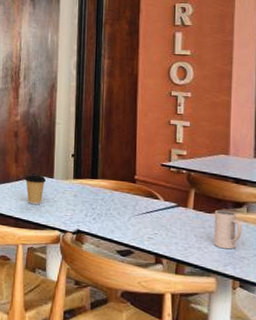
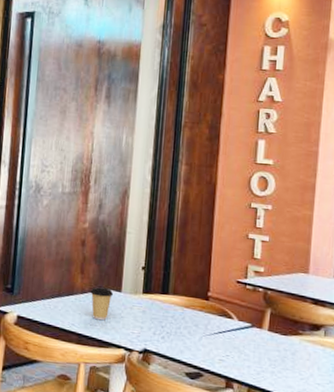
mug: present [213,209,242,250] -> none [288,331,319,375]

